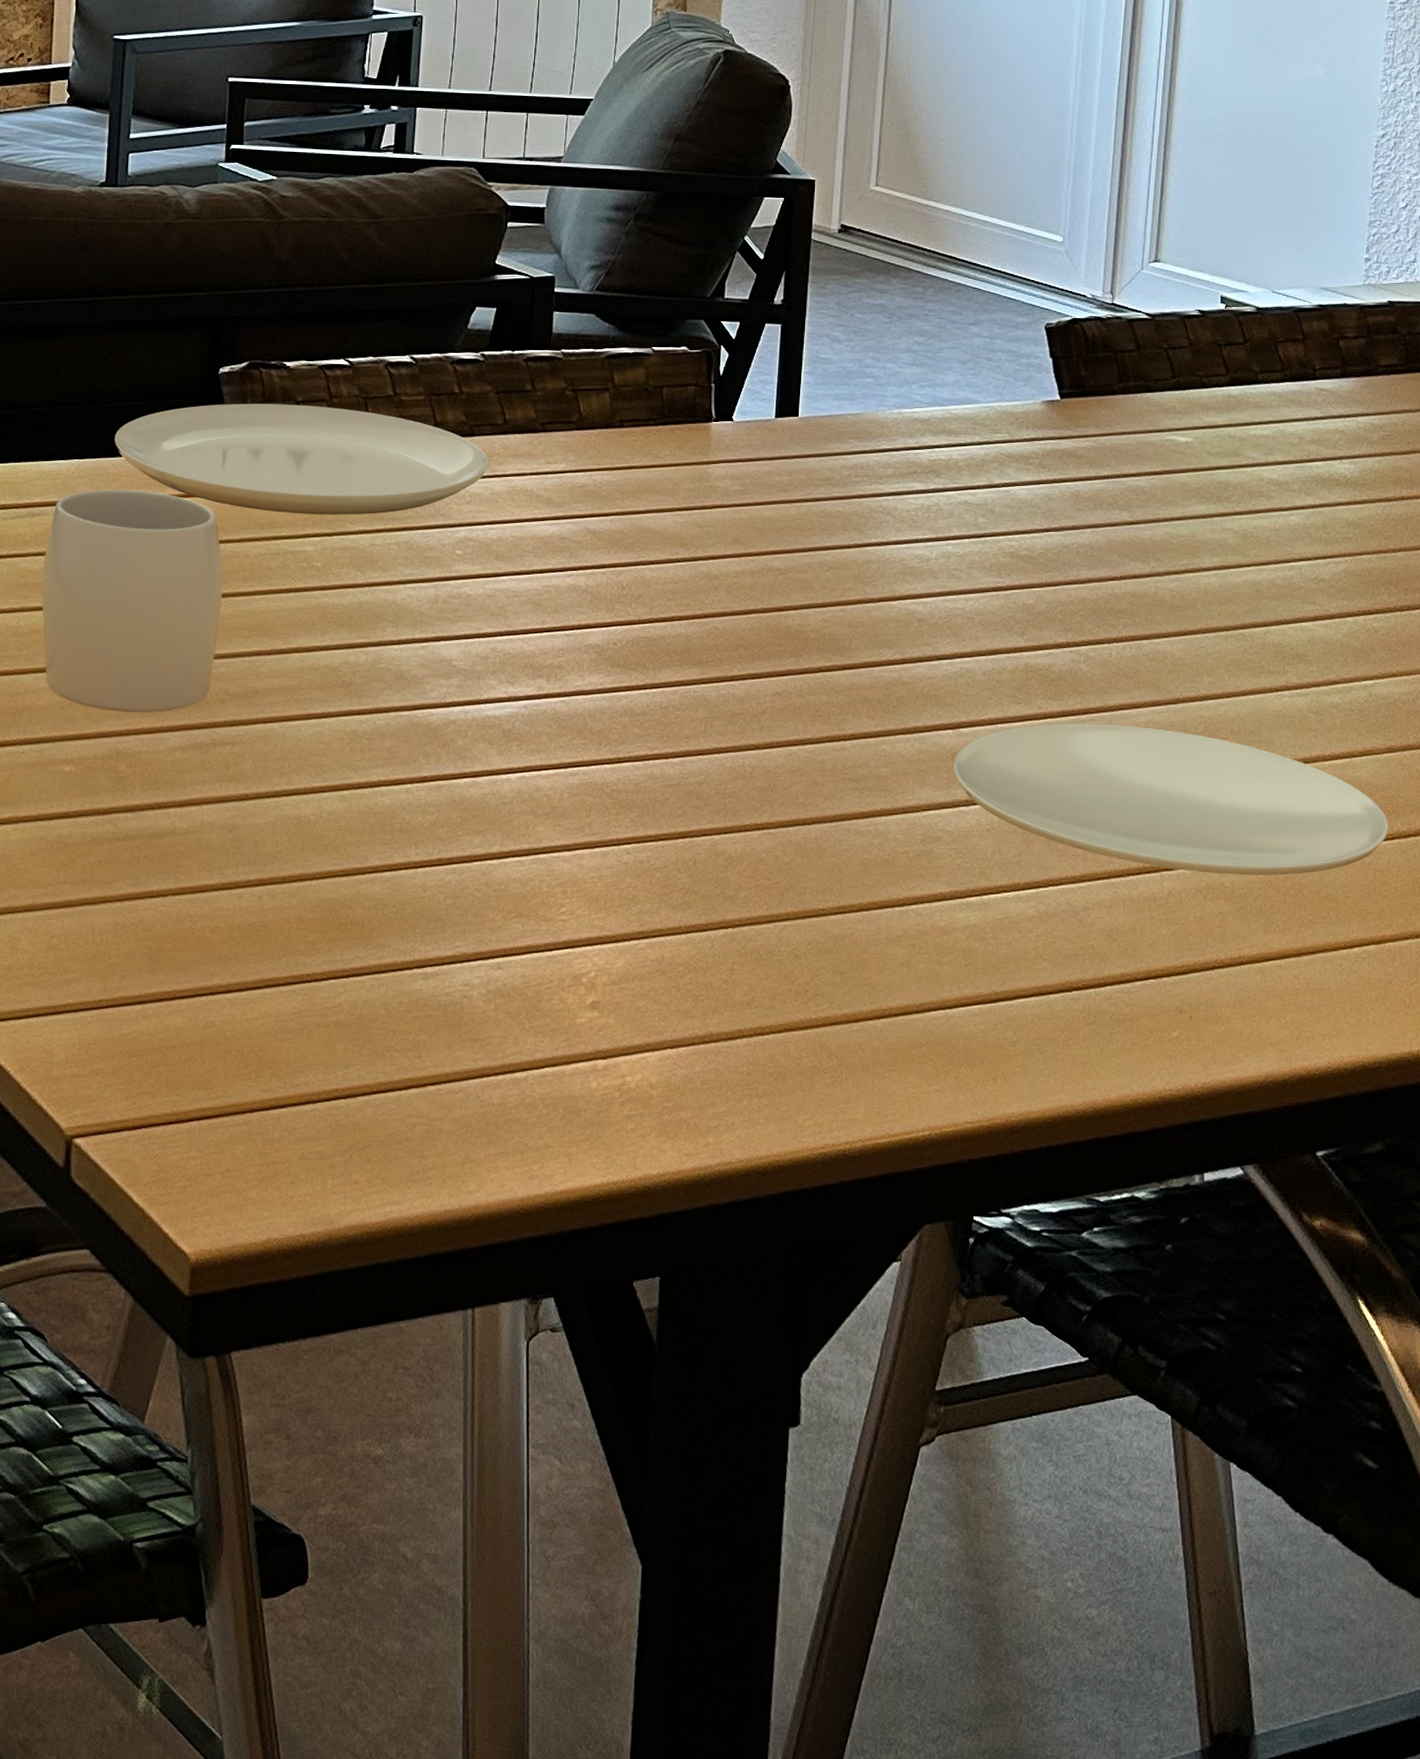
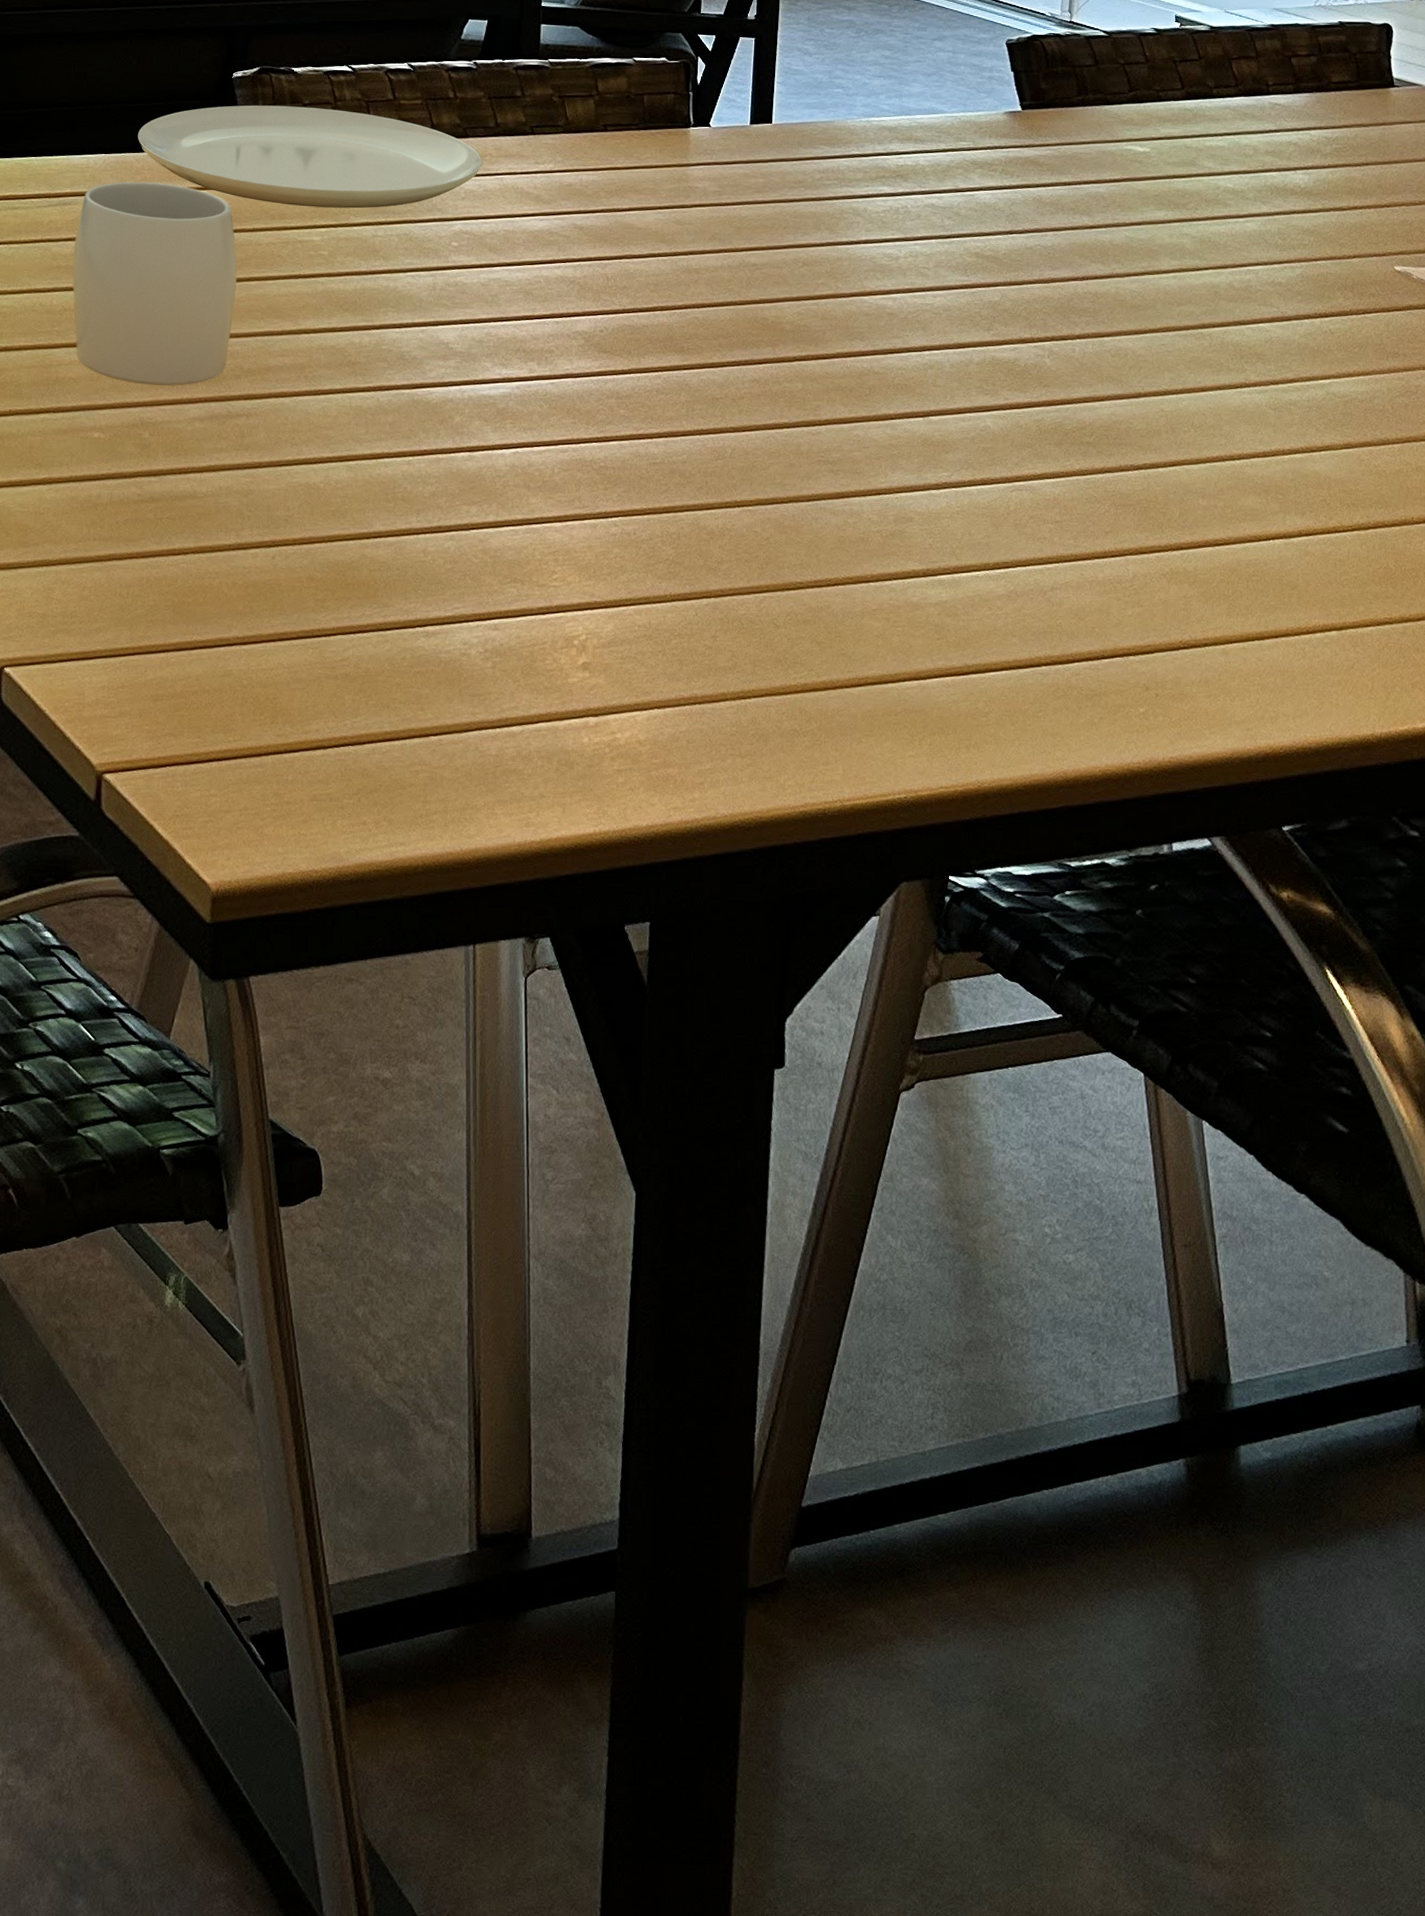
plate: present [953,723,1388,875] -> none [924,414,1348,563]

